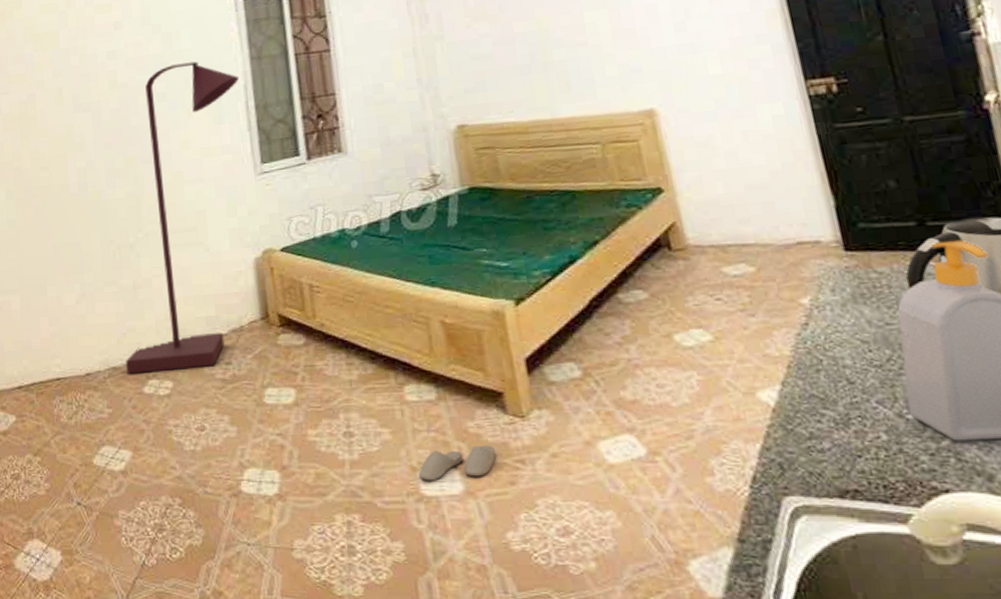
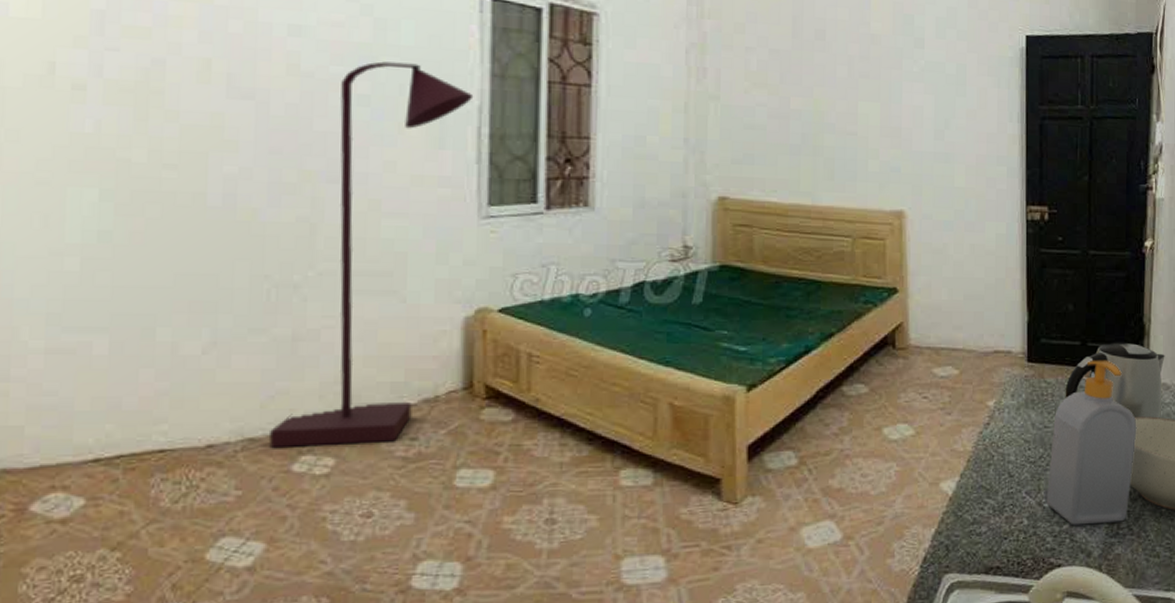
slippers: present [418,444,497,481] -> none [621,531,705,570]

